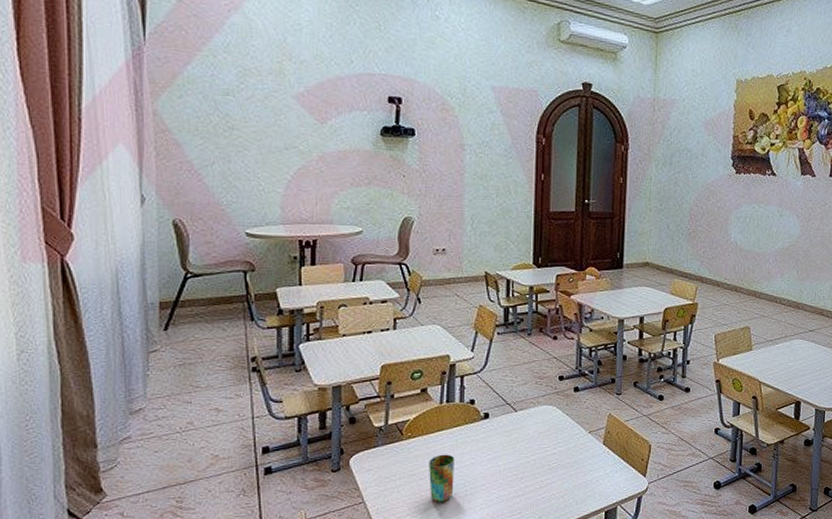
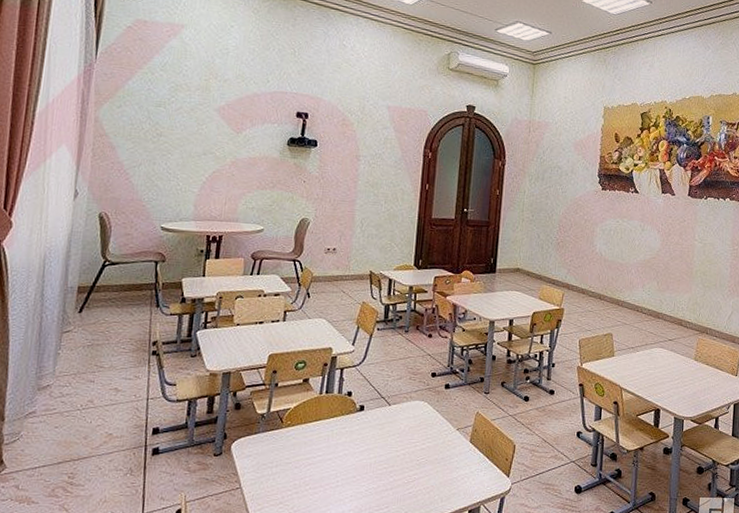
cup: present [429,454,455,502] -> none [303,444,329,492]

